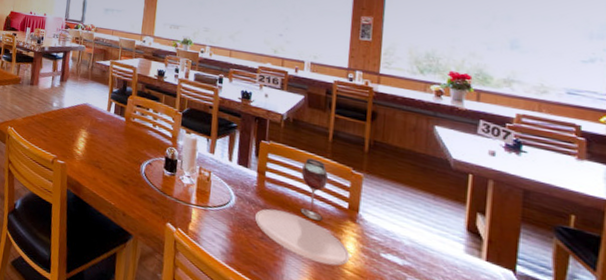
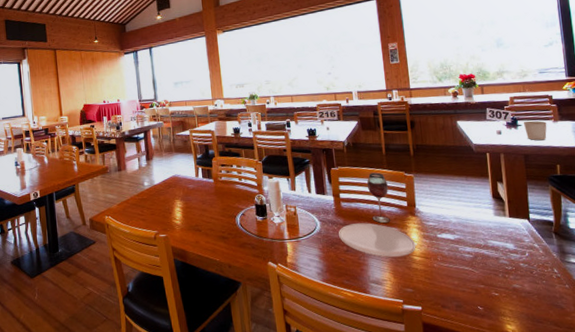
dixie cup: none [531,148,566,180] -> present [524,121,547,141]

